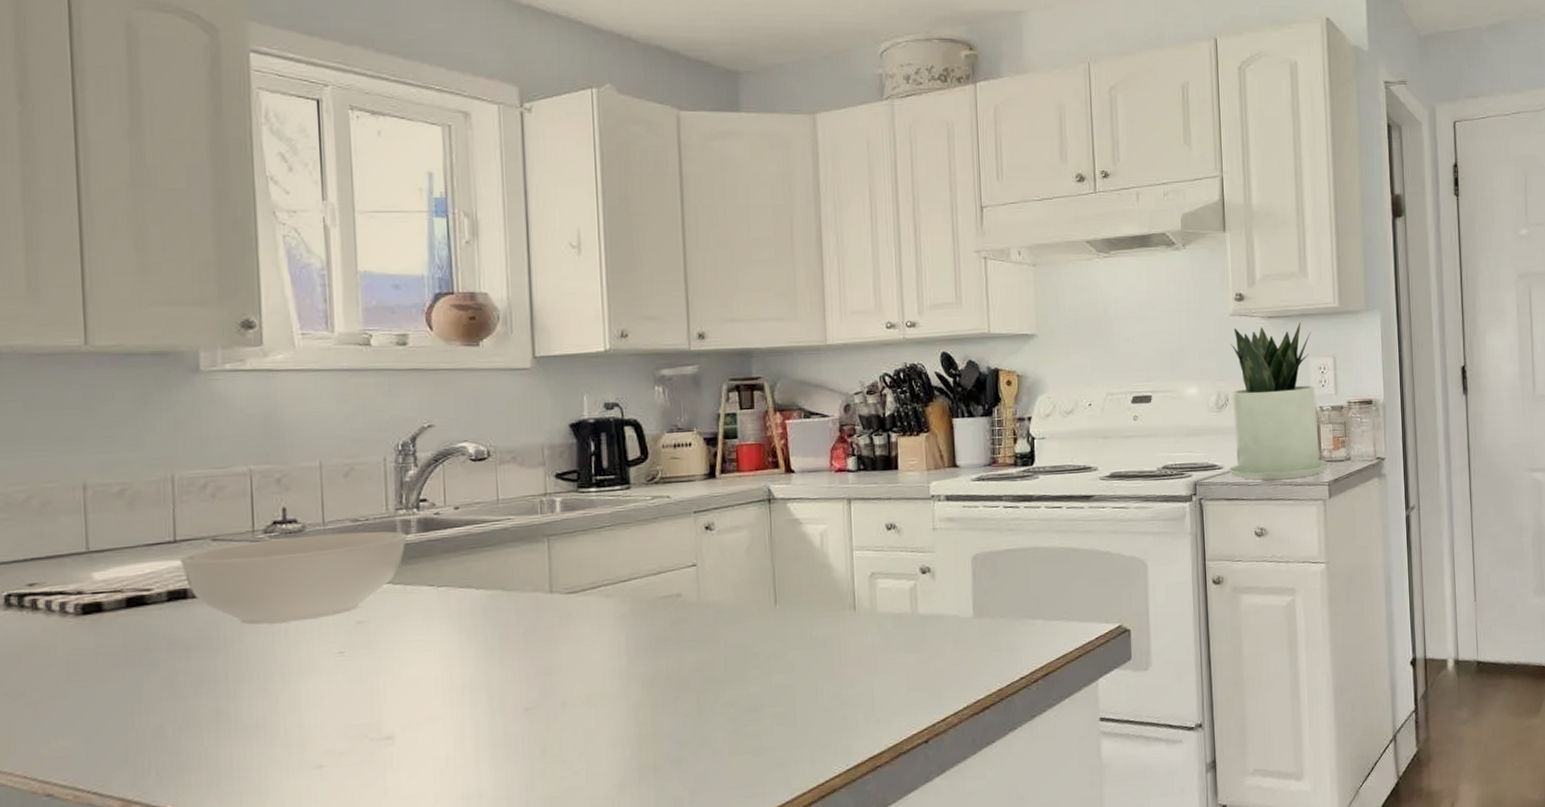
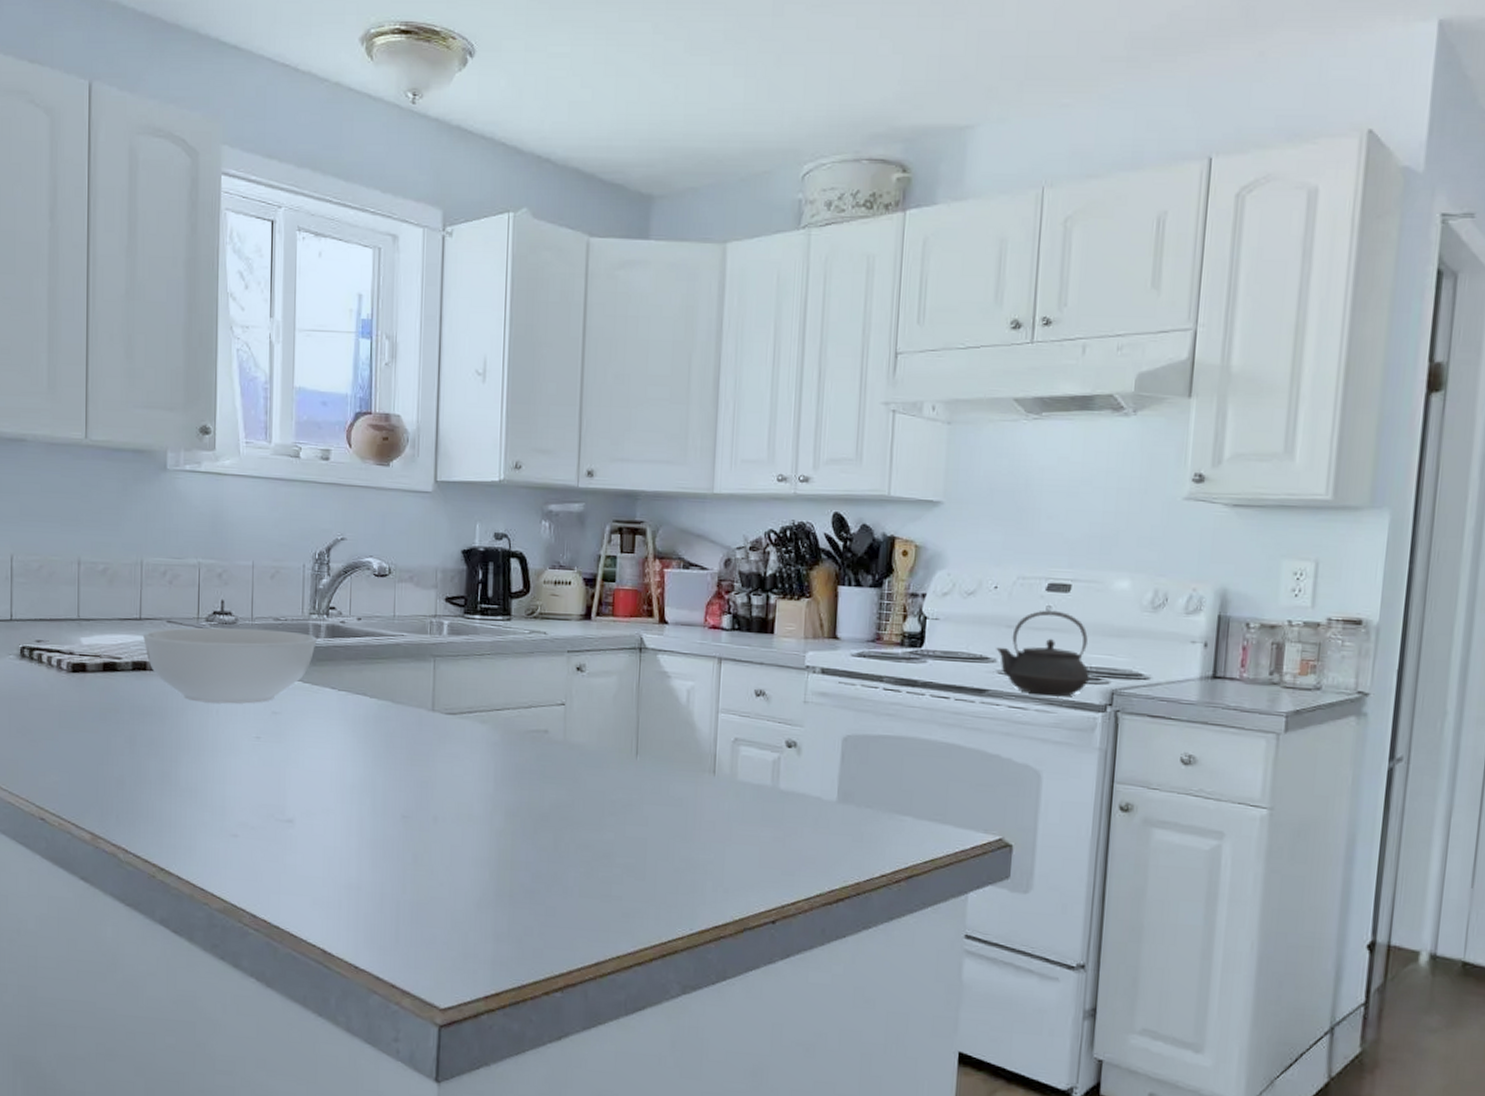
teapot: none [1096,419,1176,493] -> present [996,610,1091,696]
planter: present [1228,322,1330,481] -> none [1156,514,1292,704]

